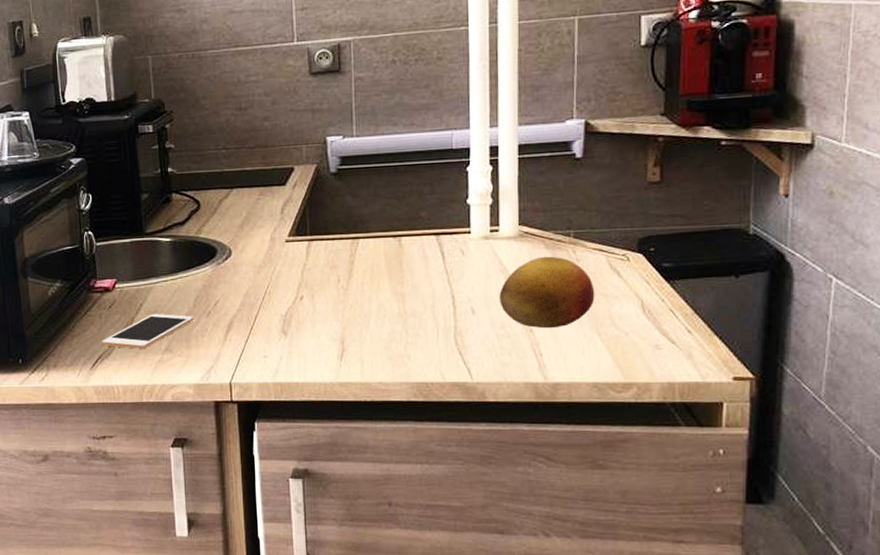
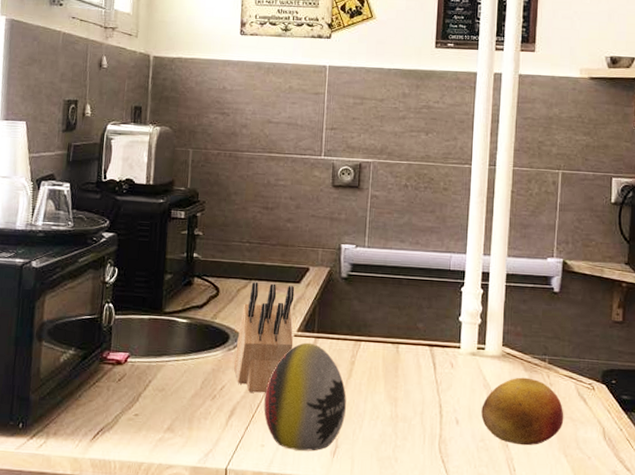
cell phone: present [102,314,194,349] -> none [106,392,200,426]
knife block: none [224,189,286,305] -> present [233,282,295,393]
decorative egg: none [261,246,350,358] -> present [263,342,346,451]

